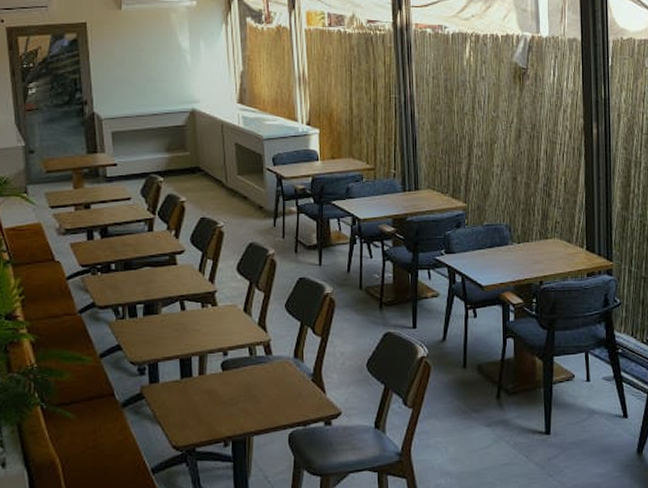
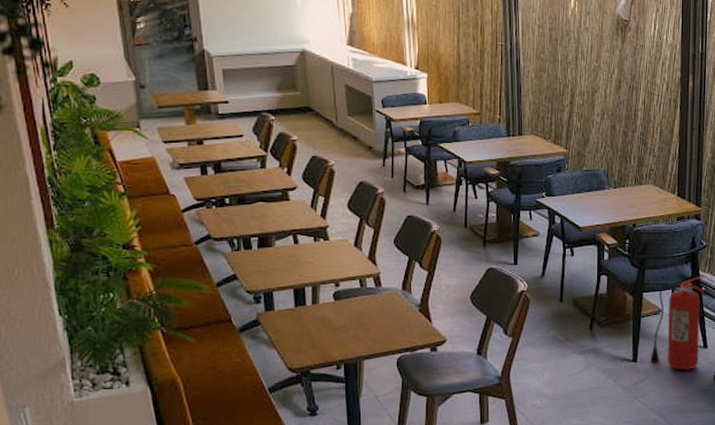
fire extinguisher: none [565,337,620,444] -> present [651,276,704,370]

